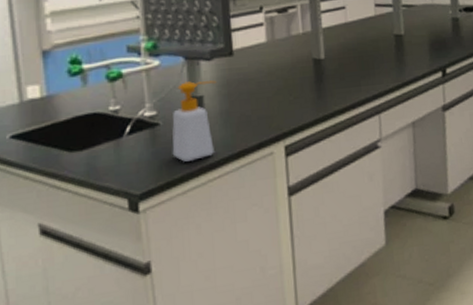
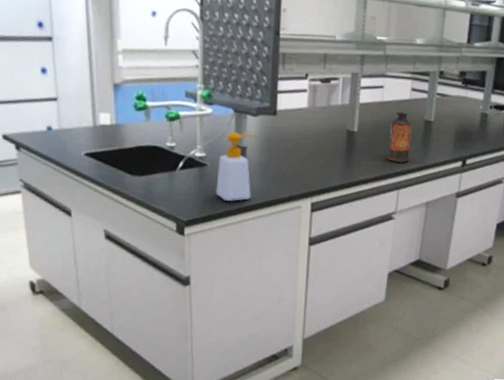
bottle: none [358,29,385,85] -> present [386,111,412,163]

